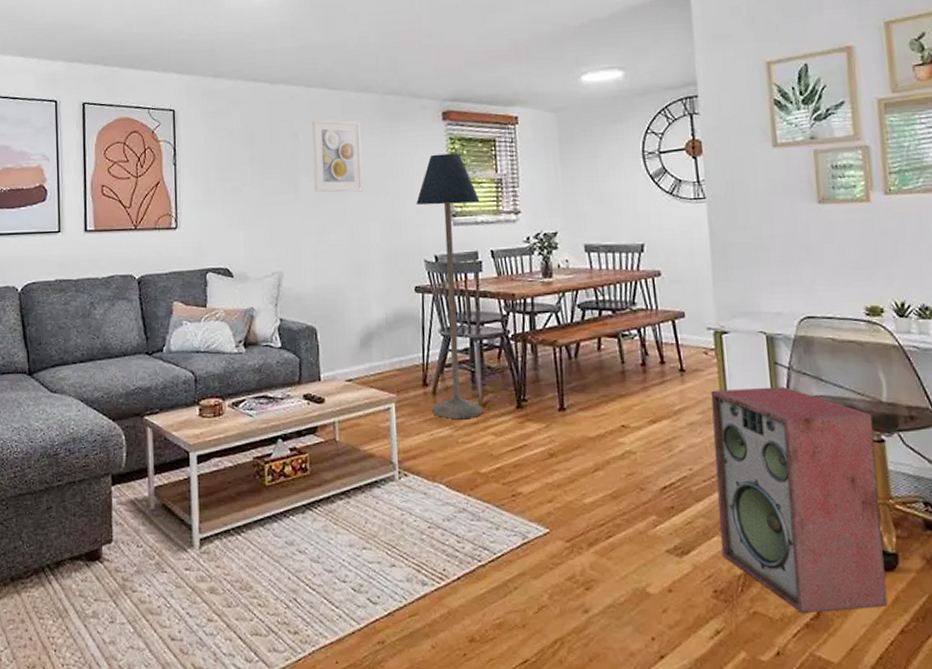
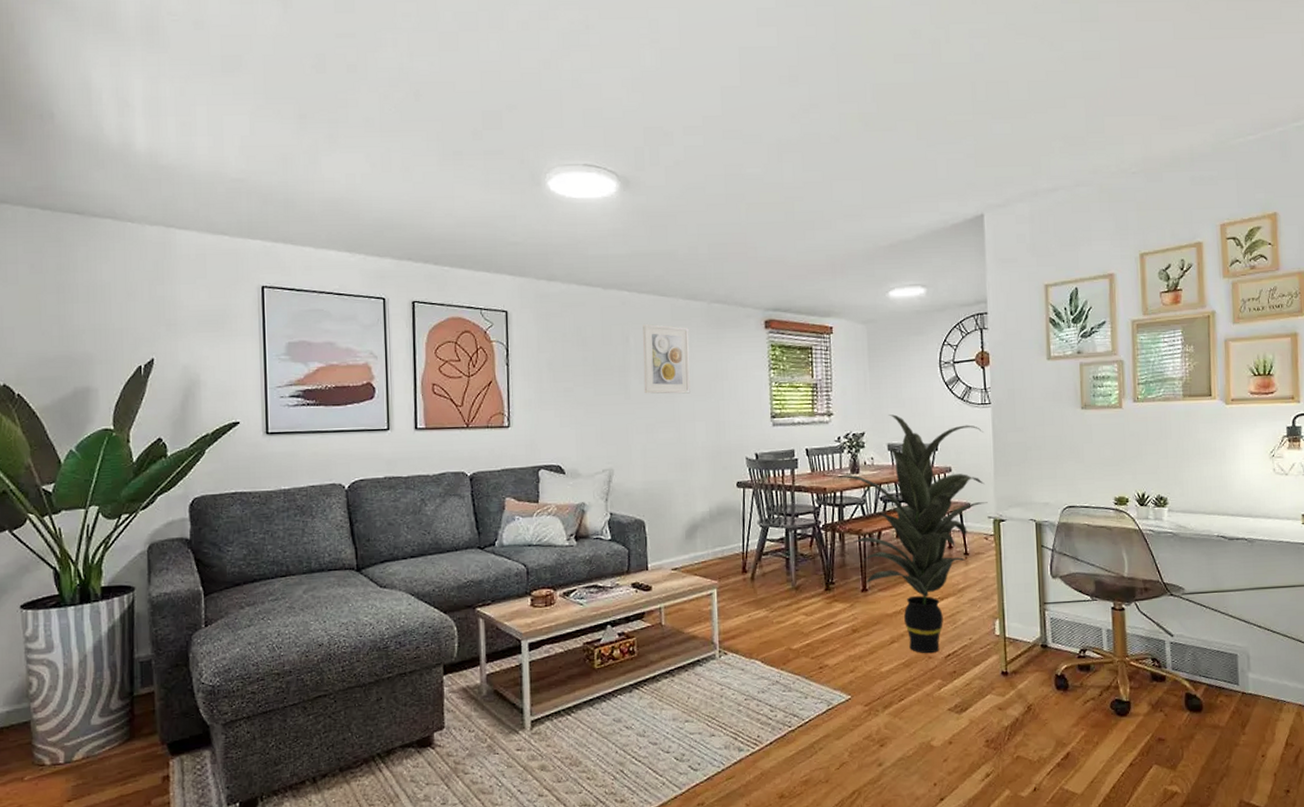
floor lamp: present [416,153,484,420] -> none [739,359,797,602]
indoor plant: none [523,212,706,485] -> present [833,414,988,654]
speaker: present [710,386,888,613] -> none [989,566,1121,754]

